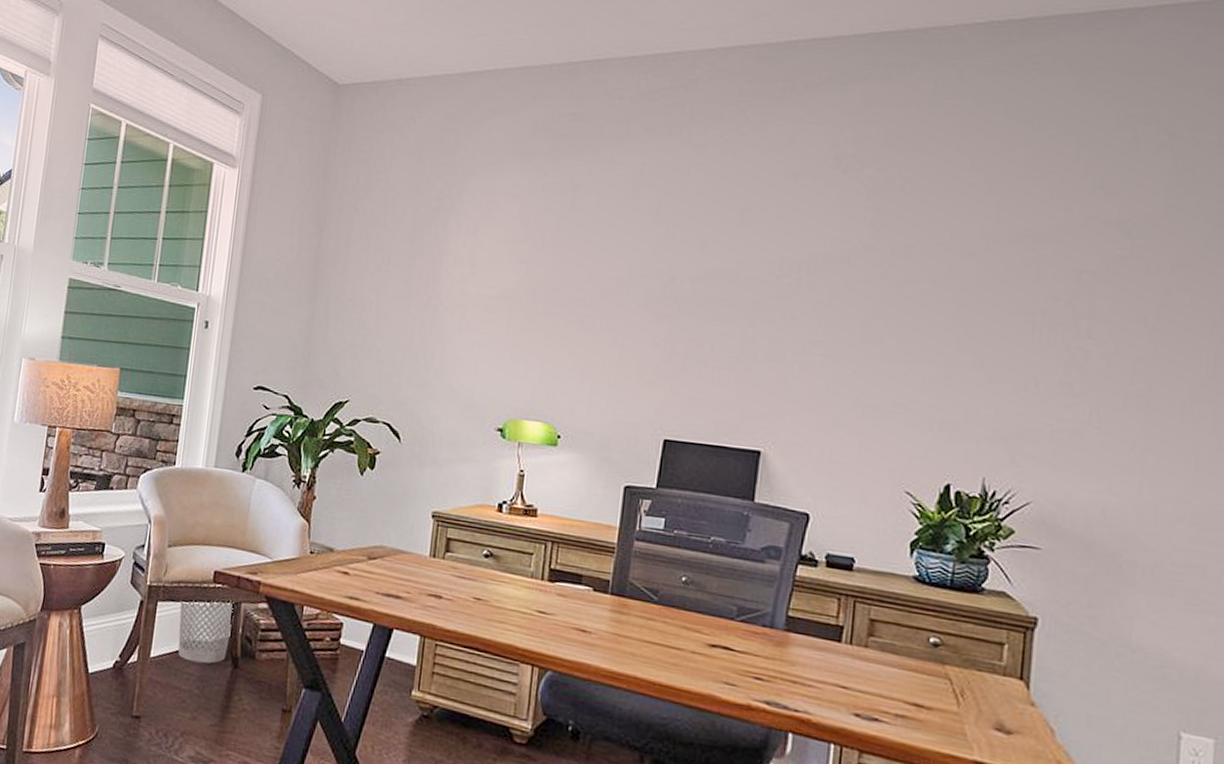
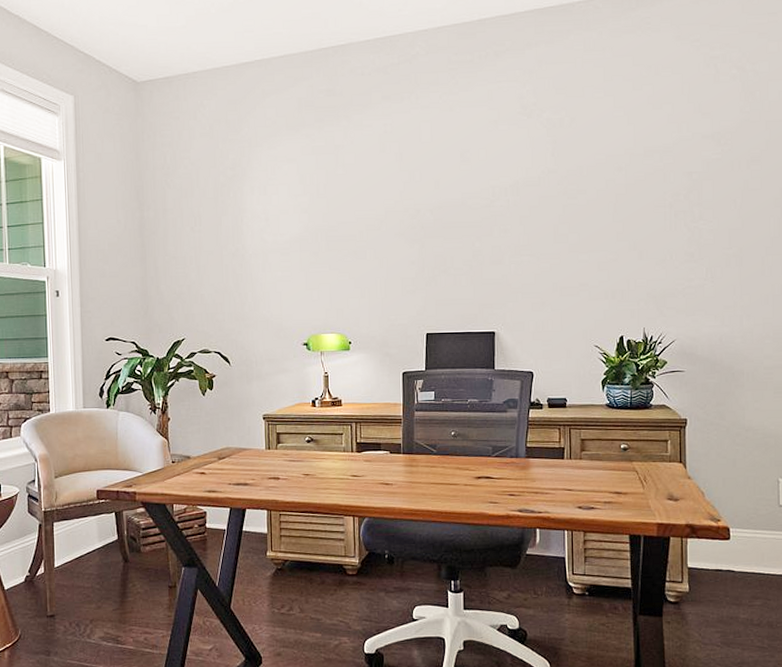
wastebasket: present [178,599,237,664] -> none [72,511,119,564]

